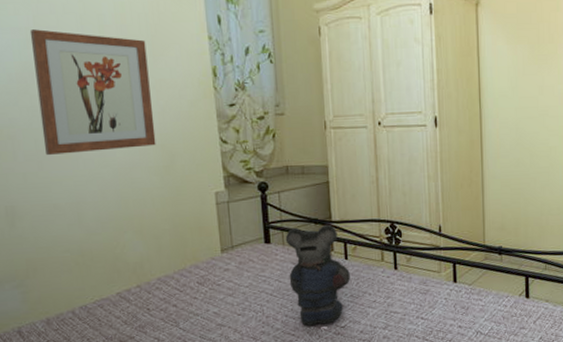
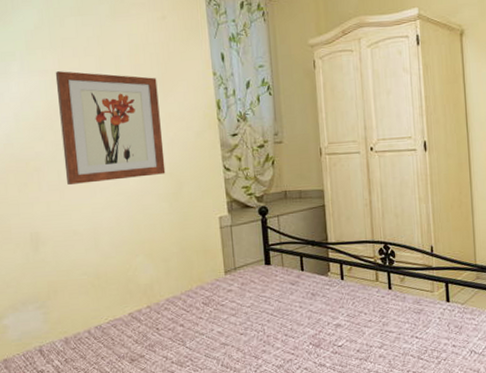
bear: present [285,224,350,326] -> none [284,246,347,346]

